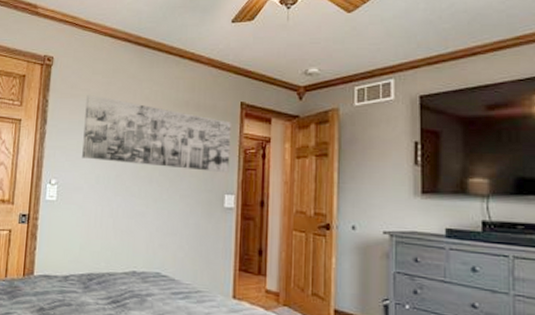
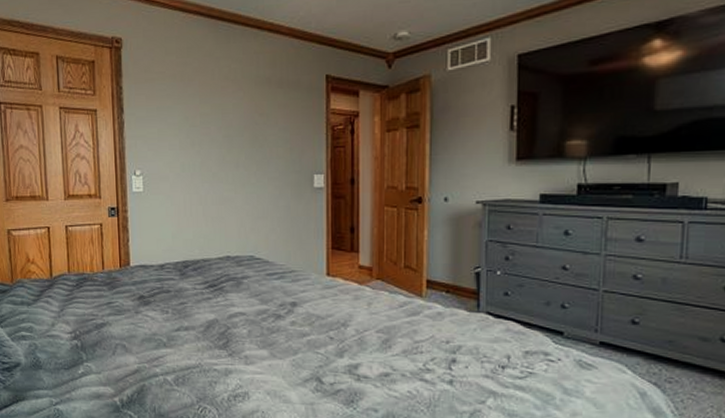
wall art: present [82,95,231,174] -> none [162,78,317,153]

